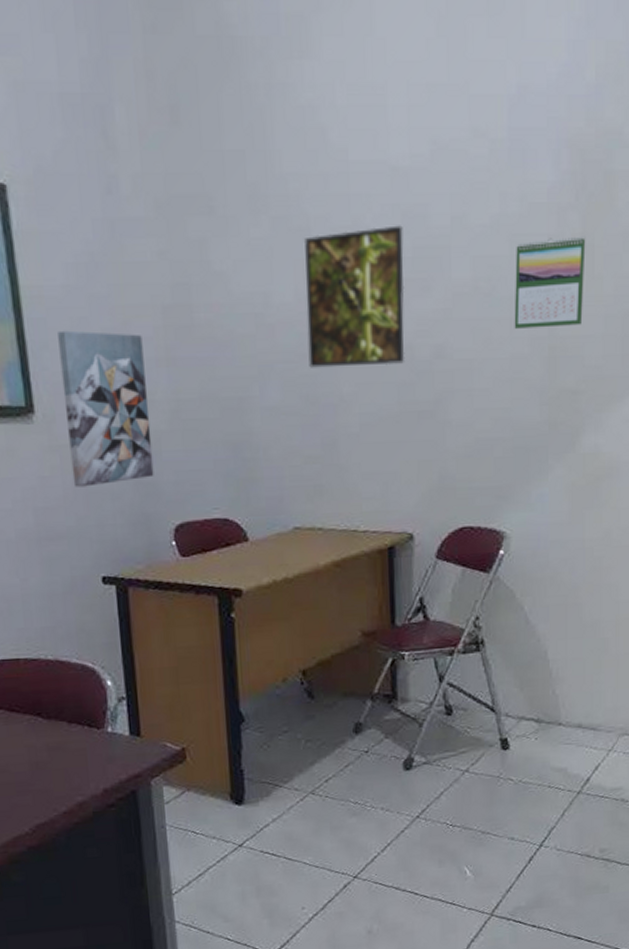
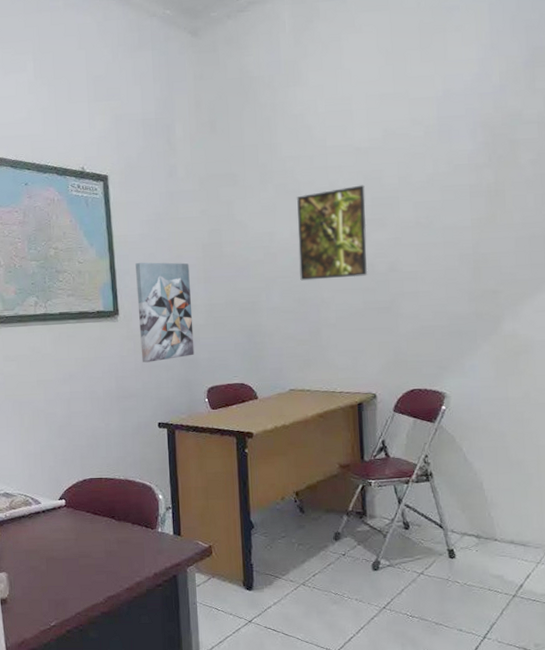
calendar: present [514,236,586,329] -> none [446,184,499,249]

